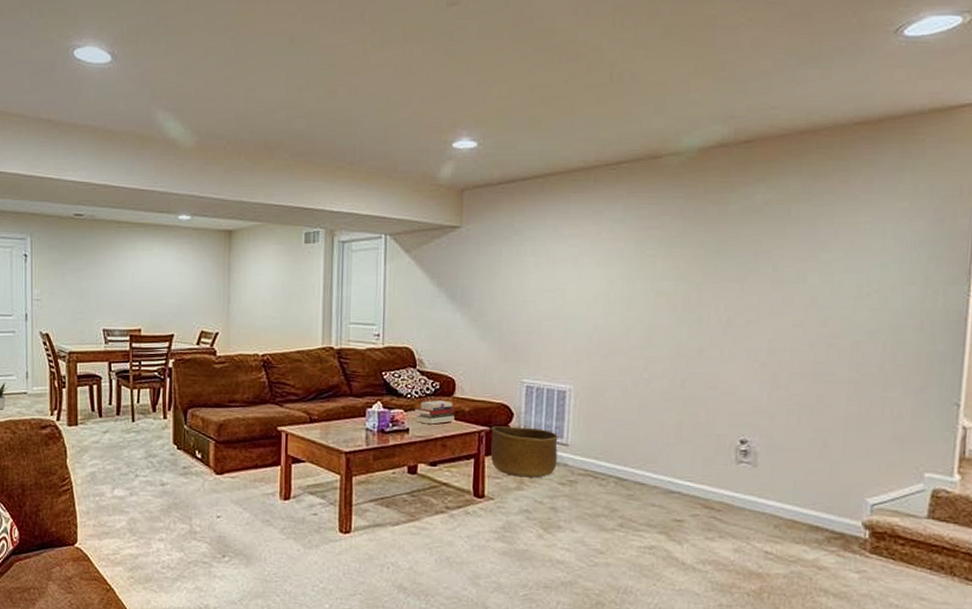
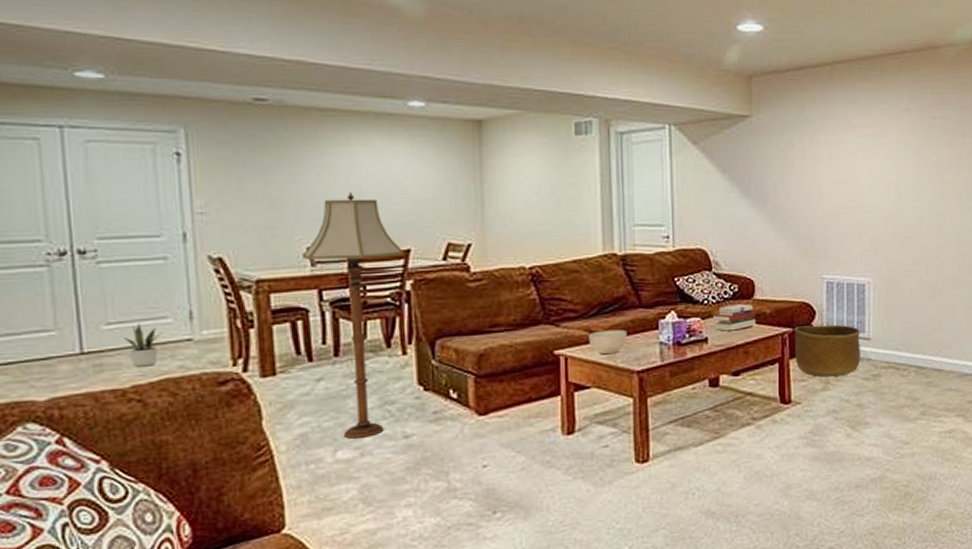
floor lamp: none [99,287,169,481] -> present [301,192,405,439]
bowl: none [306,413,339,435] -> present [589,329,628,355]

